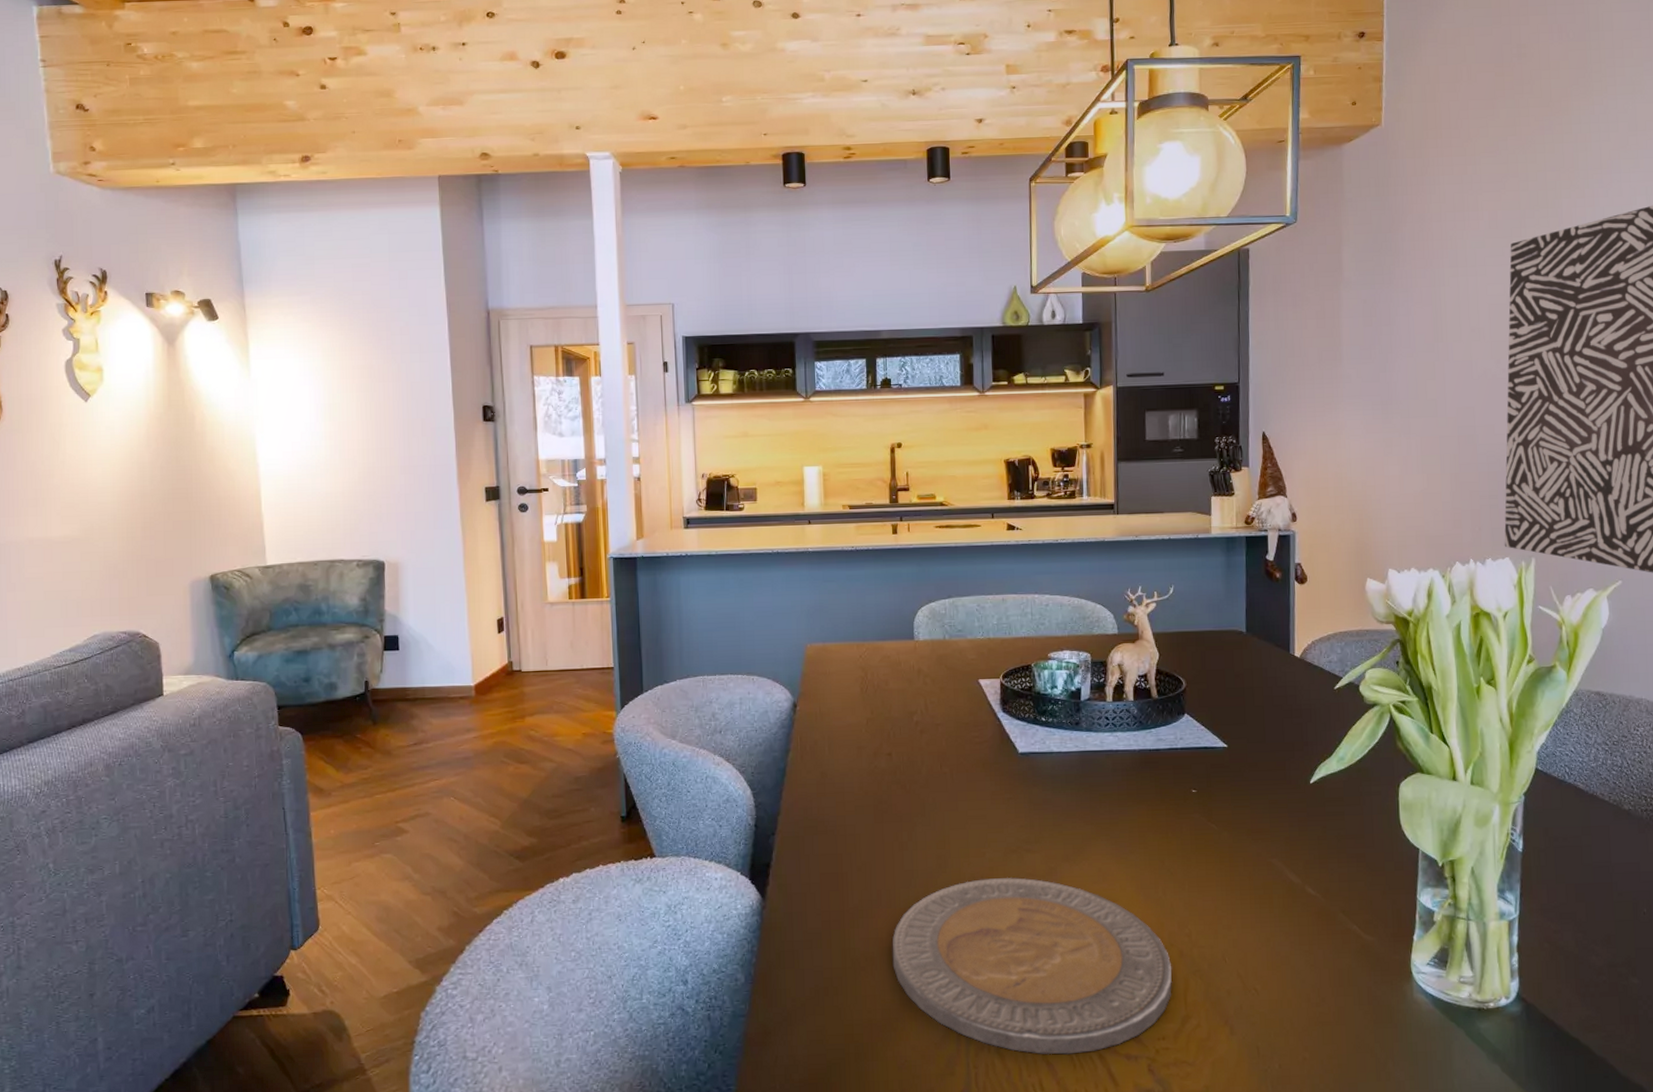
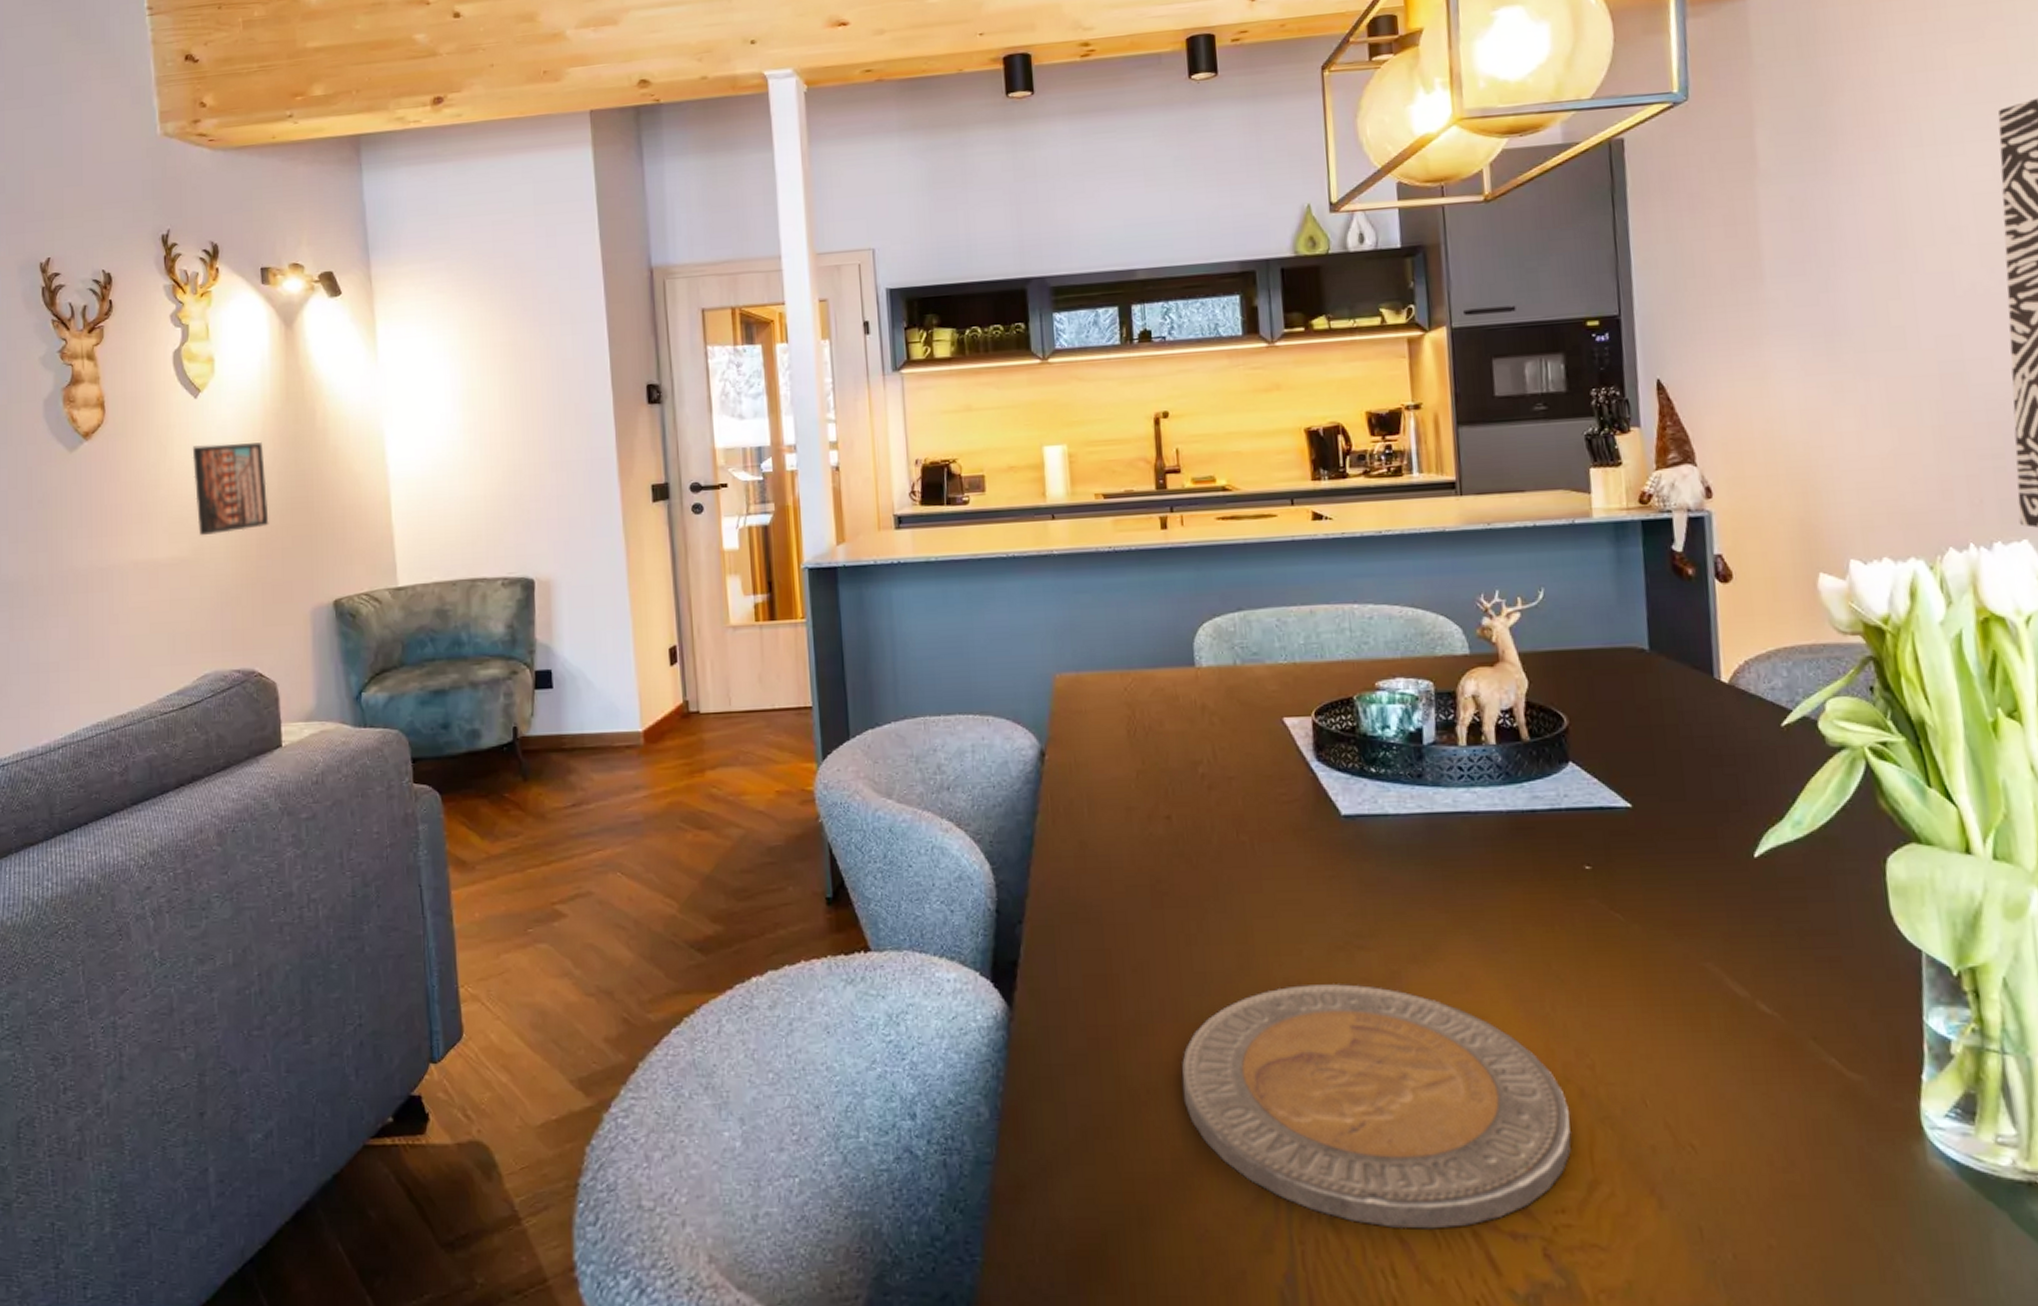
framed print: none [83,441,153,519] -> present [192,442,269,536]

